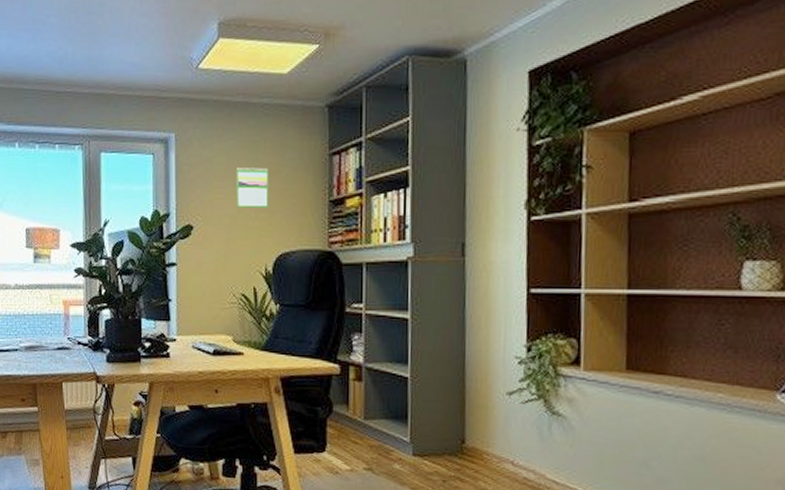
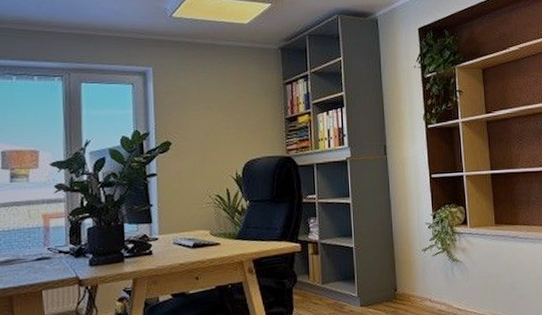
calendar: present [236,167,268,209] -> none [207,94,236,126]

